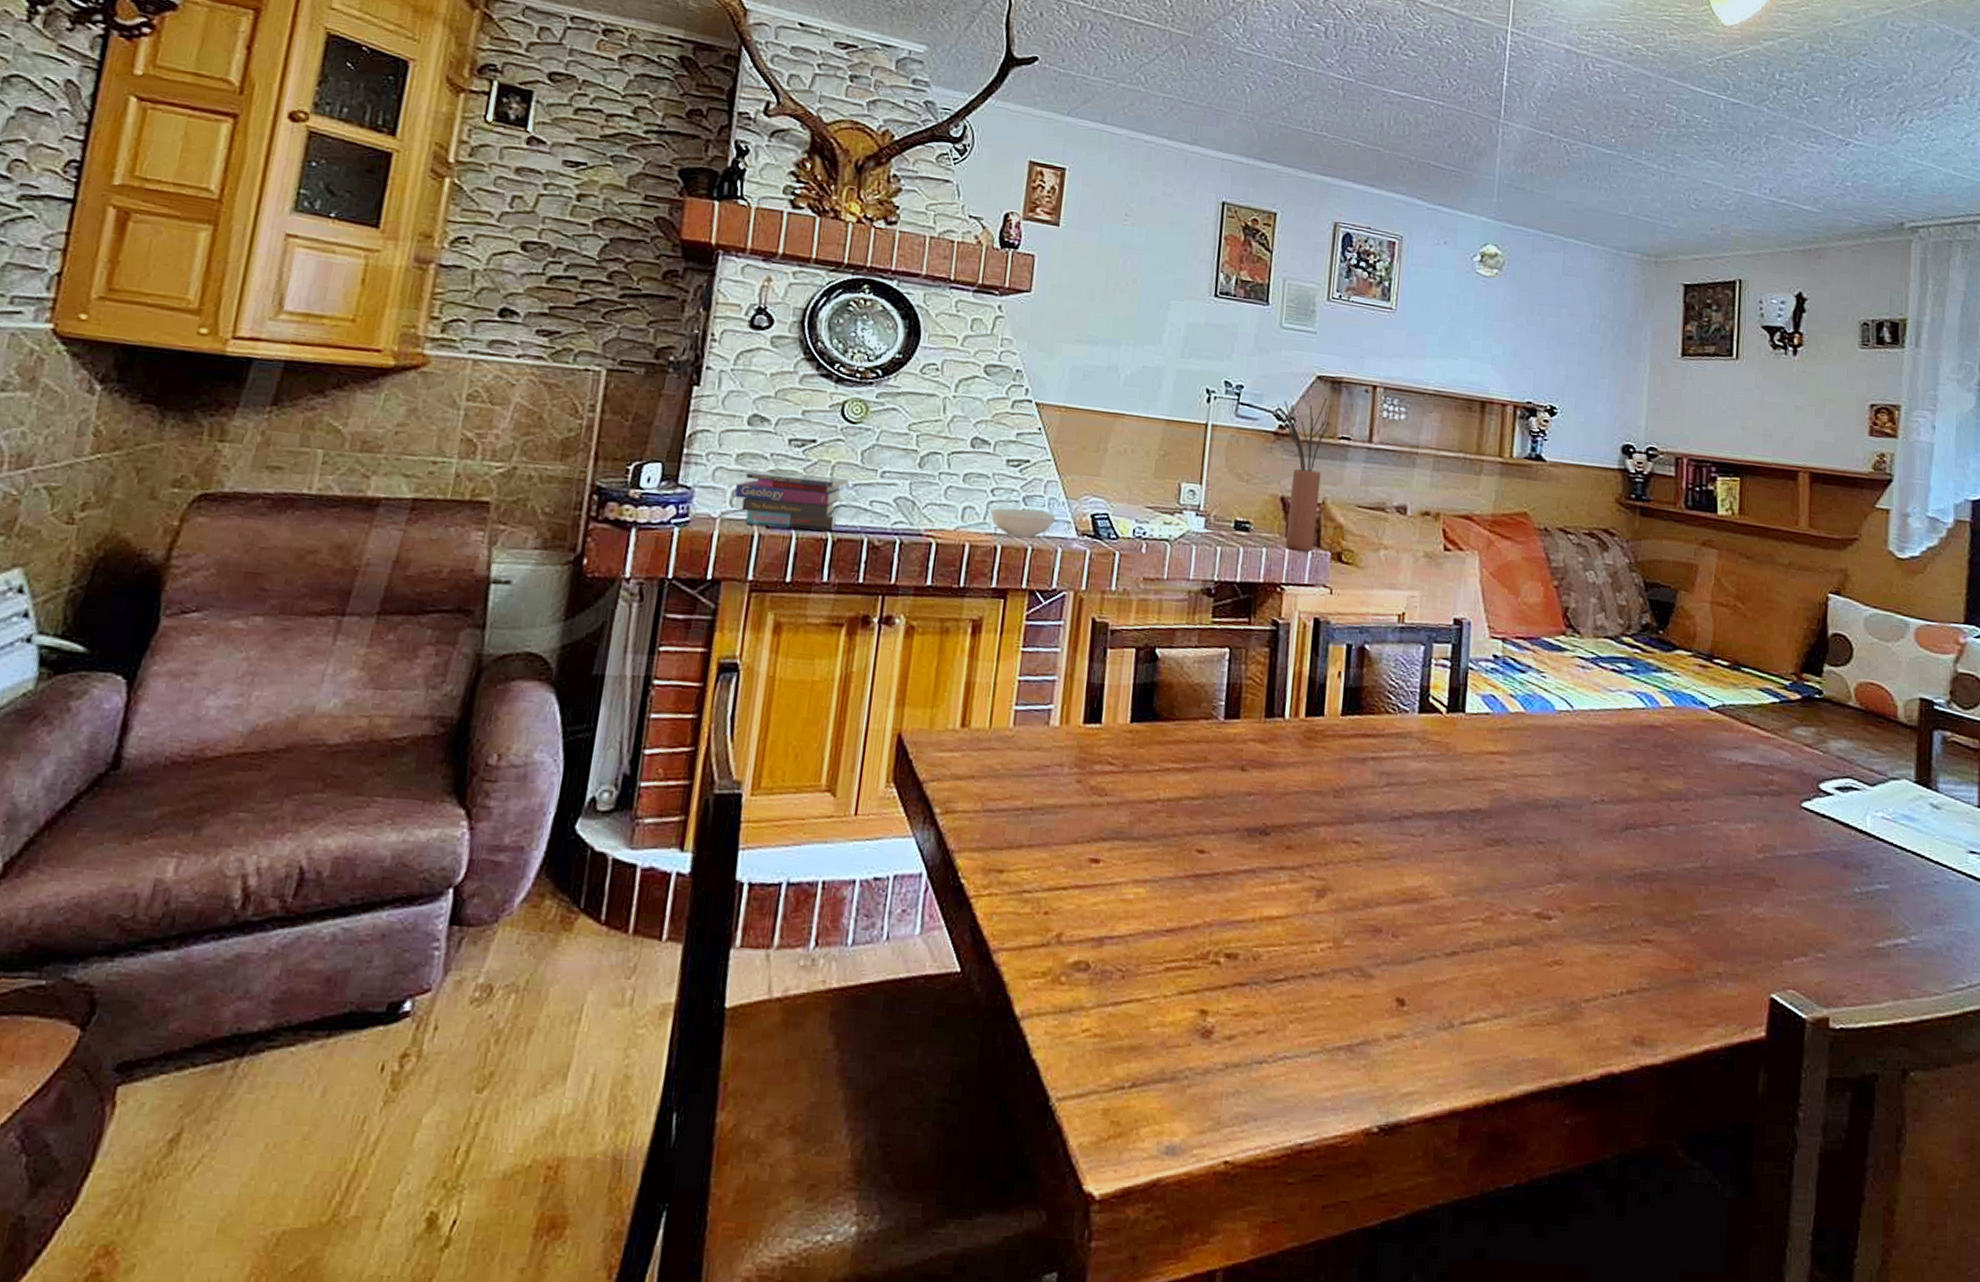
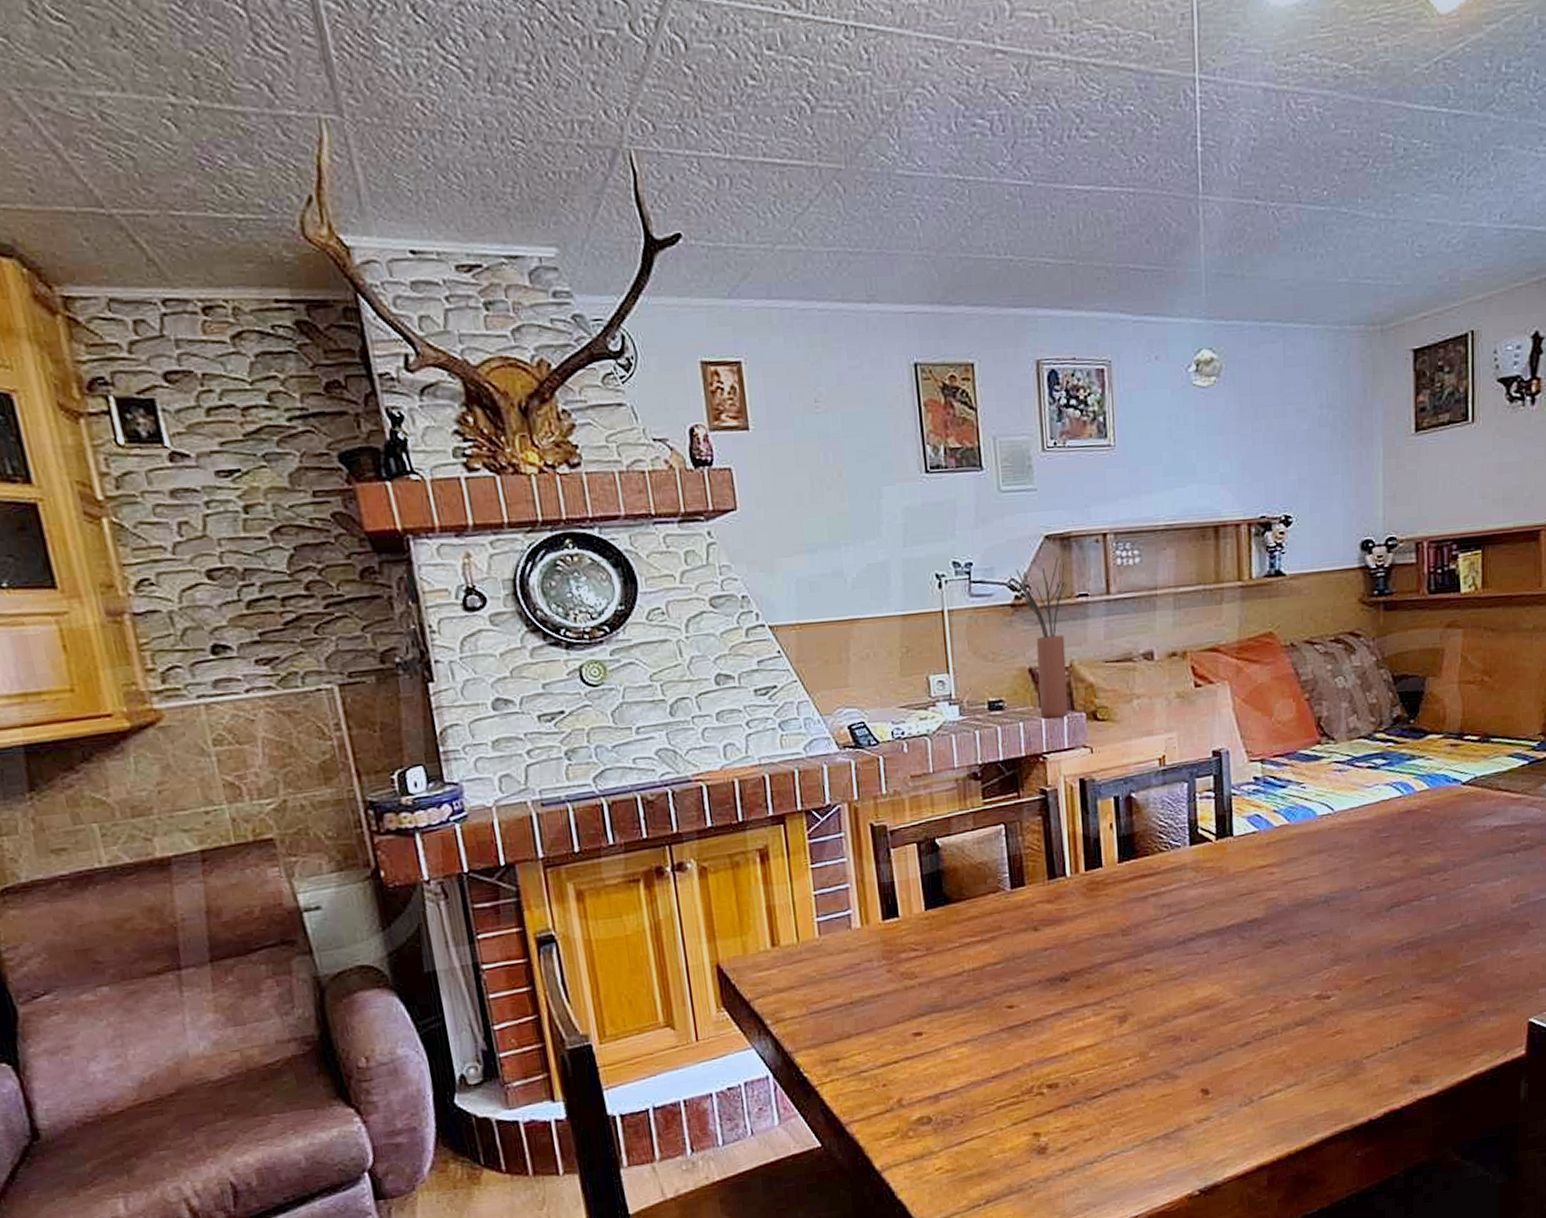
books: present [734,470,849,531] -> none [499,741,607,806]
bowl: present [990,508,1056,539] -> none [750,733,815,764]

